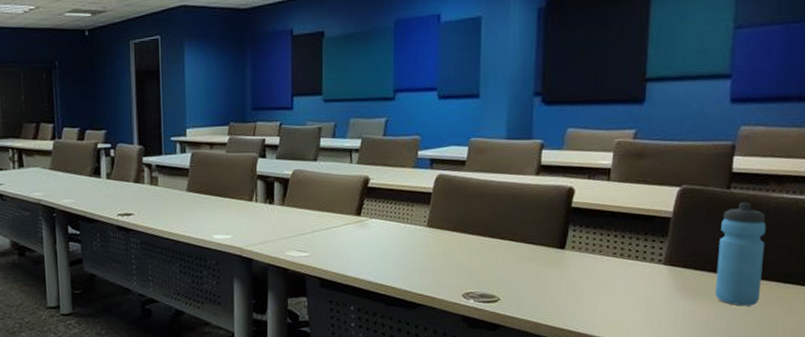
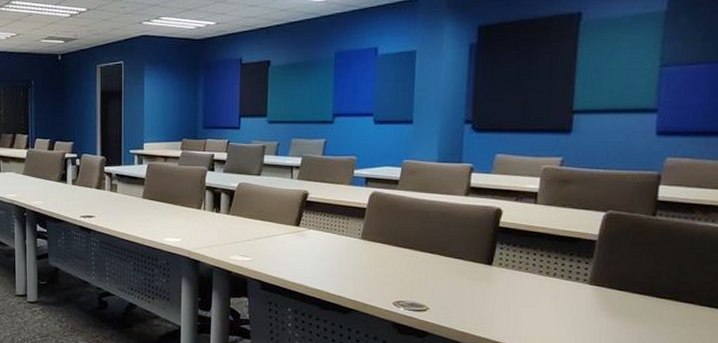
water bottle: present [715,203,766,306] -> none [640,230,692,328]

